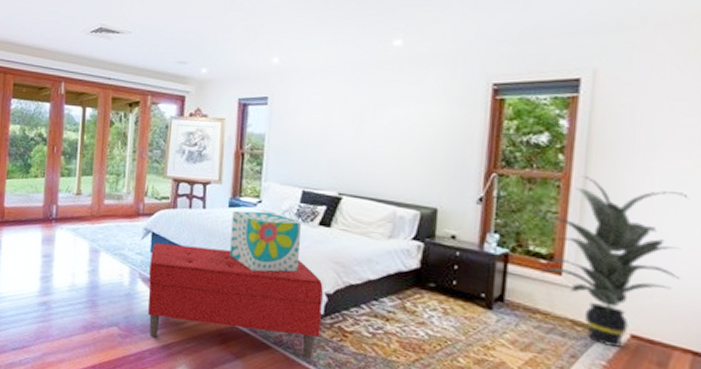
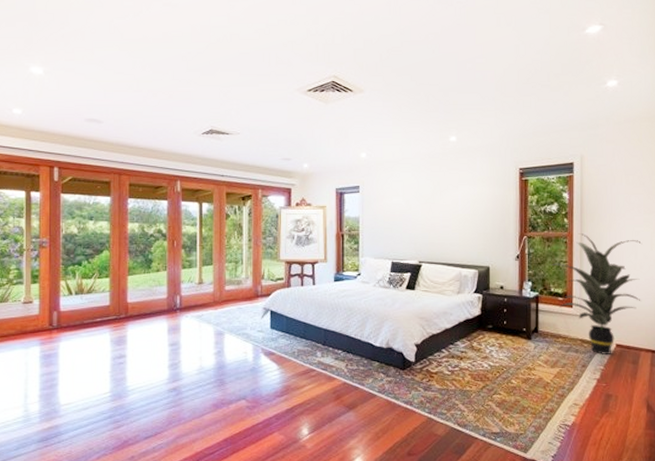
bench: present [147,242,323,360] -> none [270,319,413,404]
decorative box: present [230,210,301,272] -> none [338,282,393,334]

